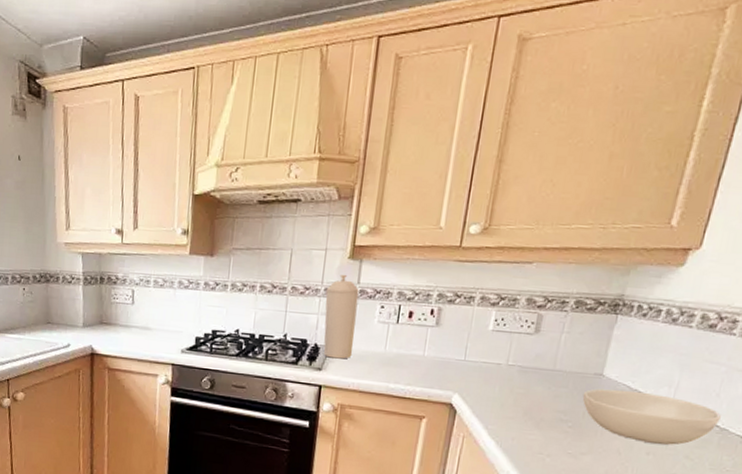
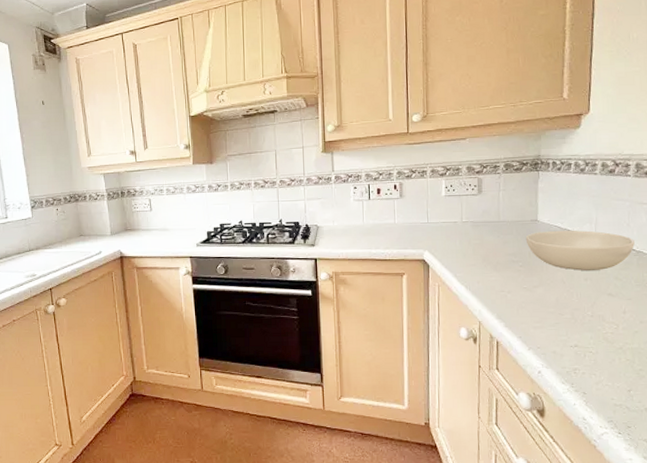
canister: present [323,274,359,359] -> none [308,165,338,235]

